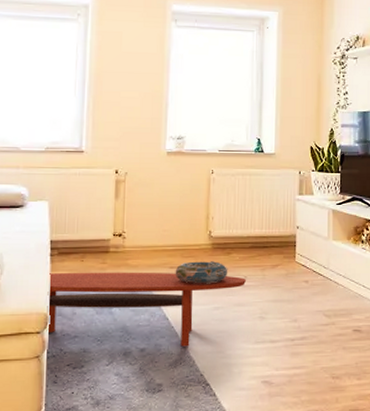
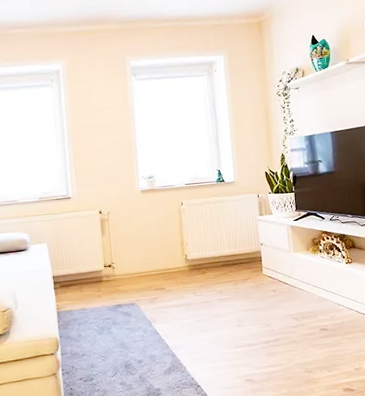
coffee table: present [46,272,247,347] -> none [55,292,222,356]
decorative bowl: present [175,261,228,284] -> none [160,280,206,302]

